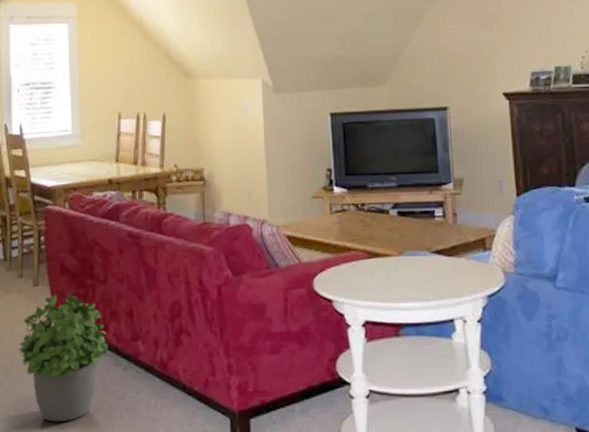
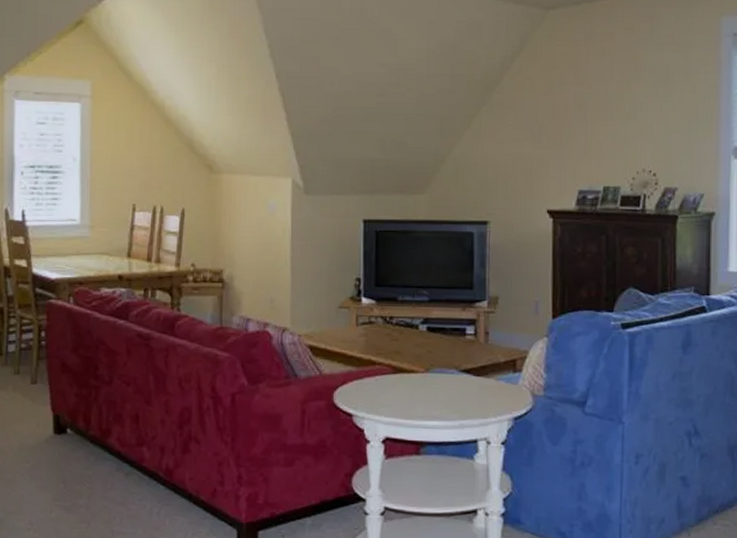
potted plant: present [18,292,109,422] -> none [11,392,111,526]

